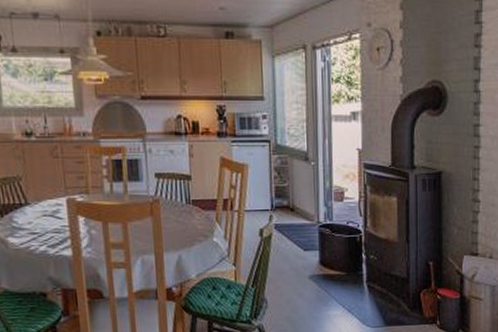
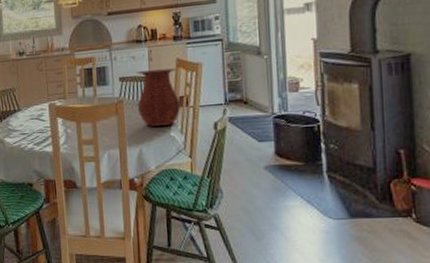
vase: none [174,168,225,231] -> present [136,68,181,127]

